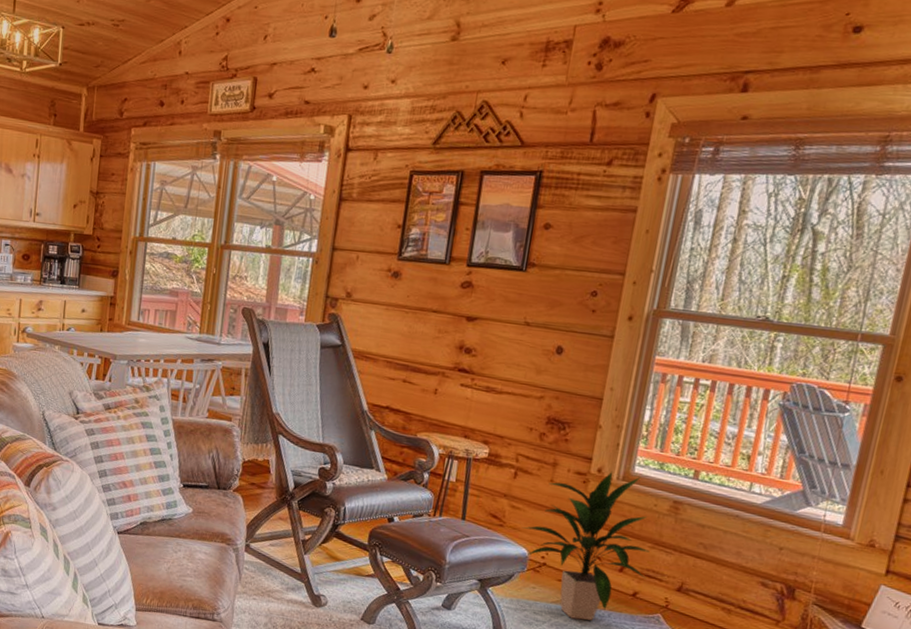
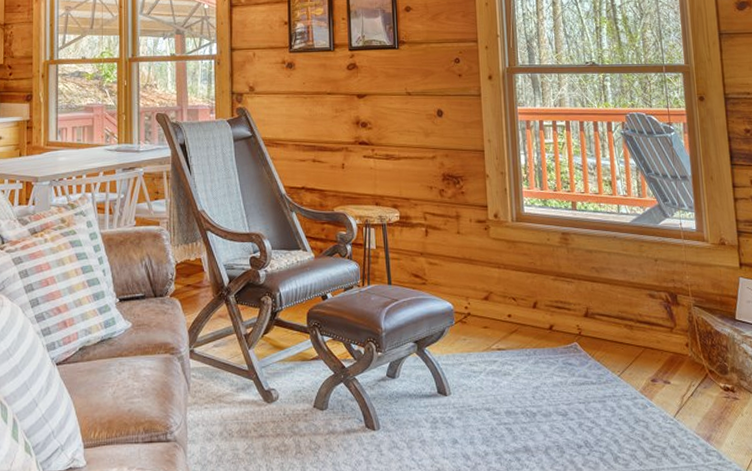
indoor plant: present [521,471,650,621] -> none [442,214,556,363]

